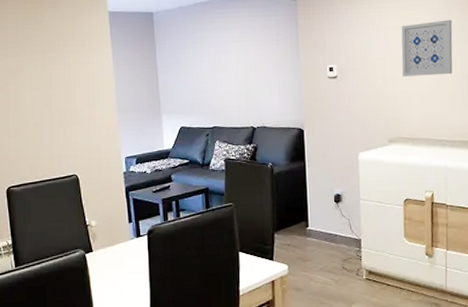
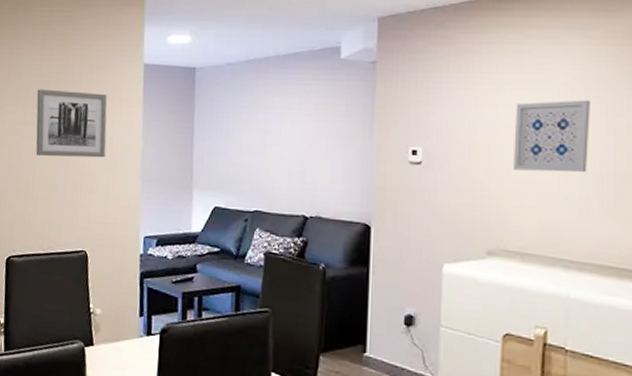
wall art: none [16,39,84,99] -> present [35,89,108,158]

